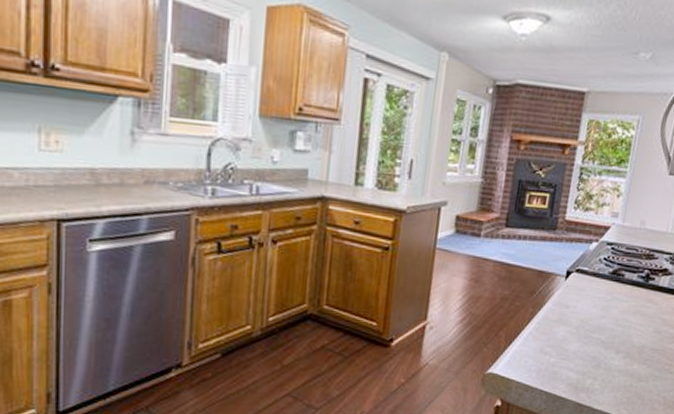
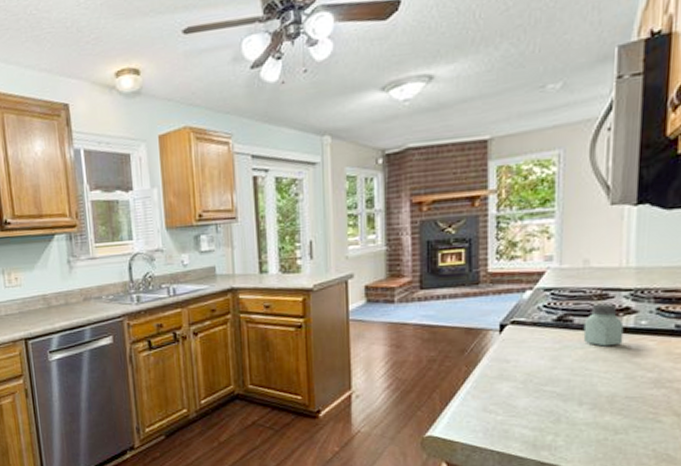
saltshaker: none [628,262,661,302] -> present [583,303,624,347]

